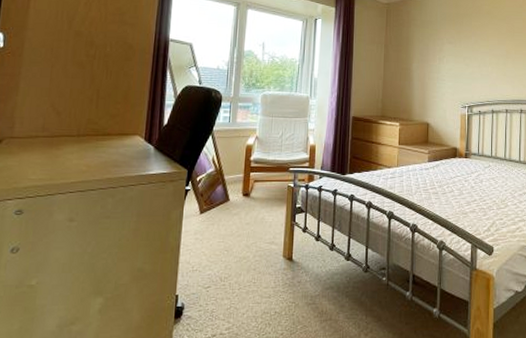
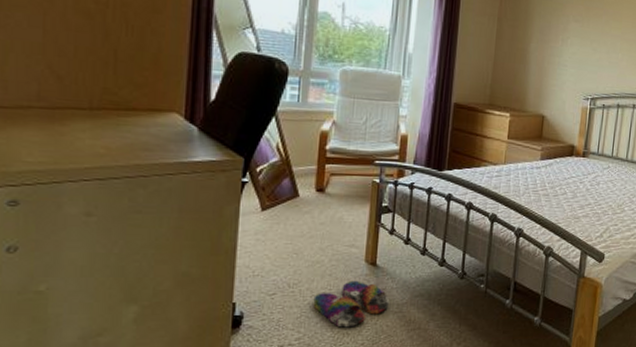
slippers: none [240,274,303,318] -> present [313,280,389,328]

